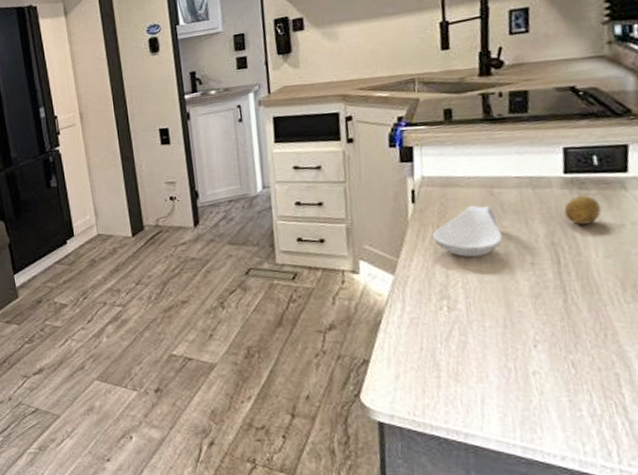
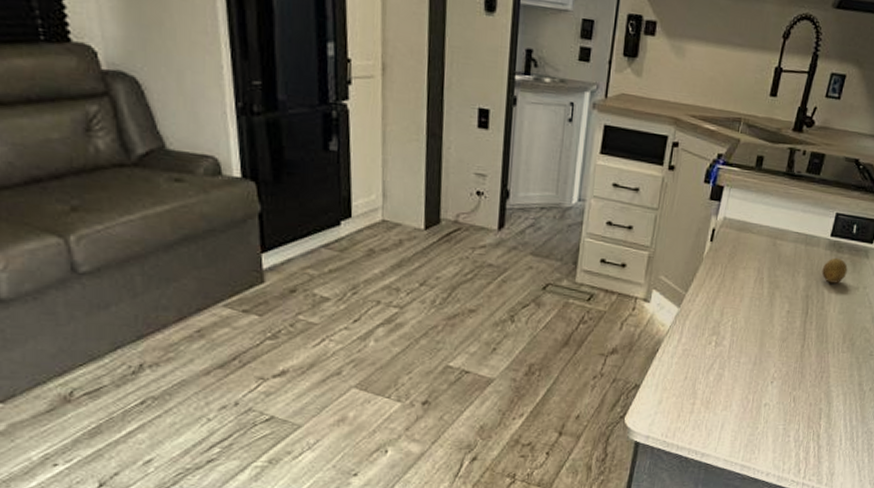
spoon rest: present [432,205,503,258] -> none [719,252,773,300]

